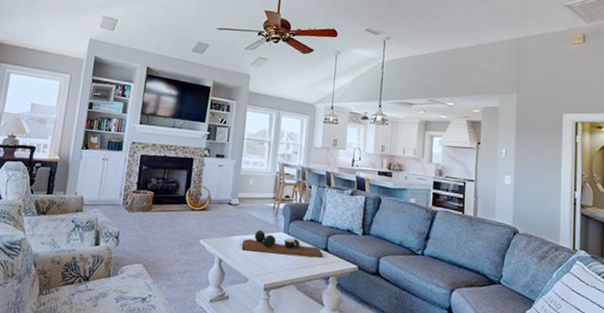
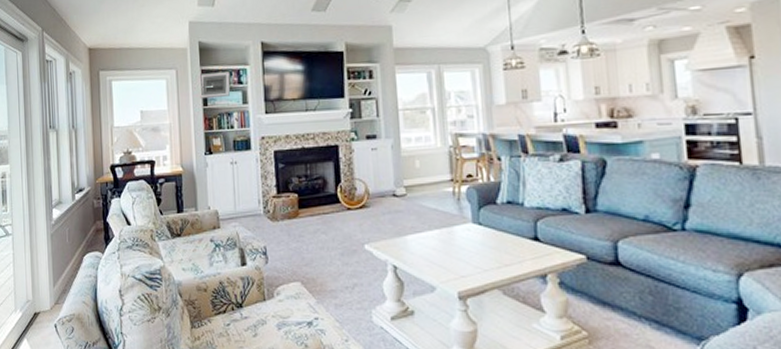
decorative tray: present [242,229,323,259] -> none [420,223,532,252]

